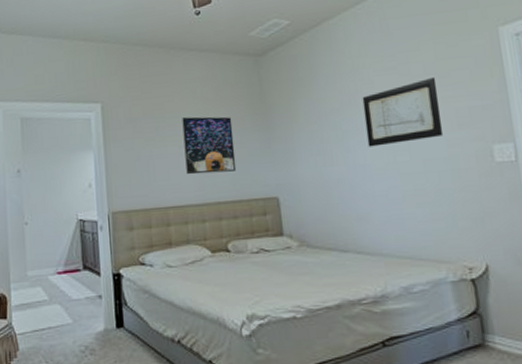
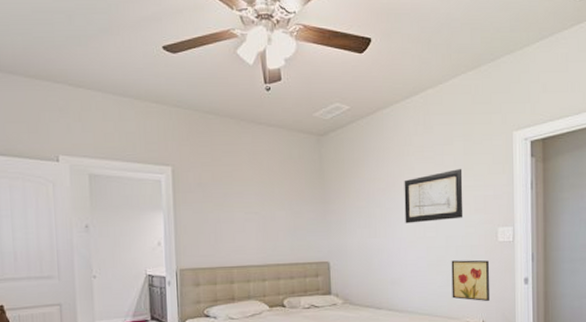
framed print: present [182,116,237,175] -> none [248,186,295,239]
wall art: none [433,187,493,240] -> present [451,260,490,302]

